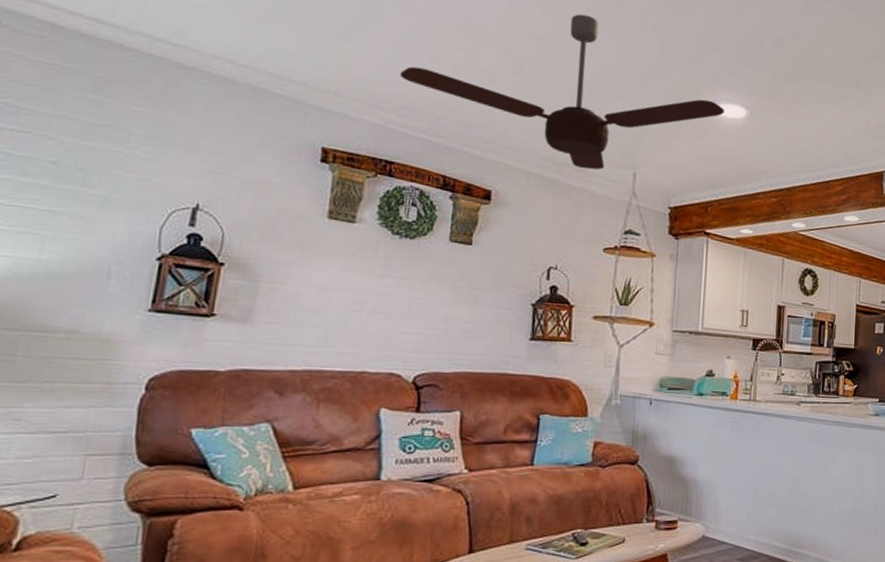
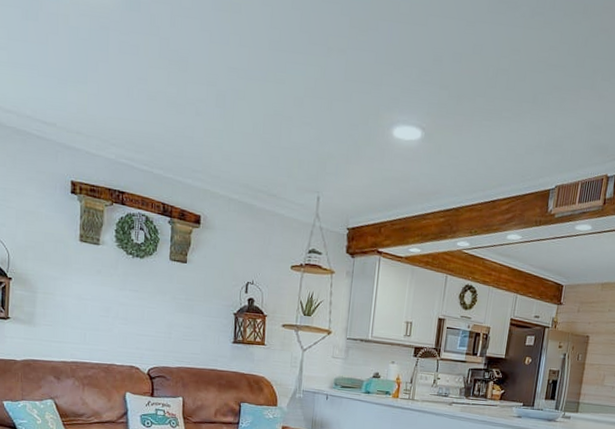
ceiling fan: present [400,14,724,170] -> none [125,41,401,195]

